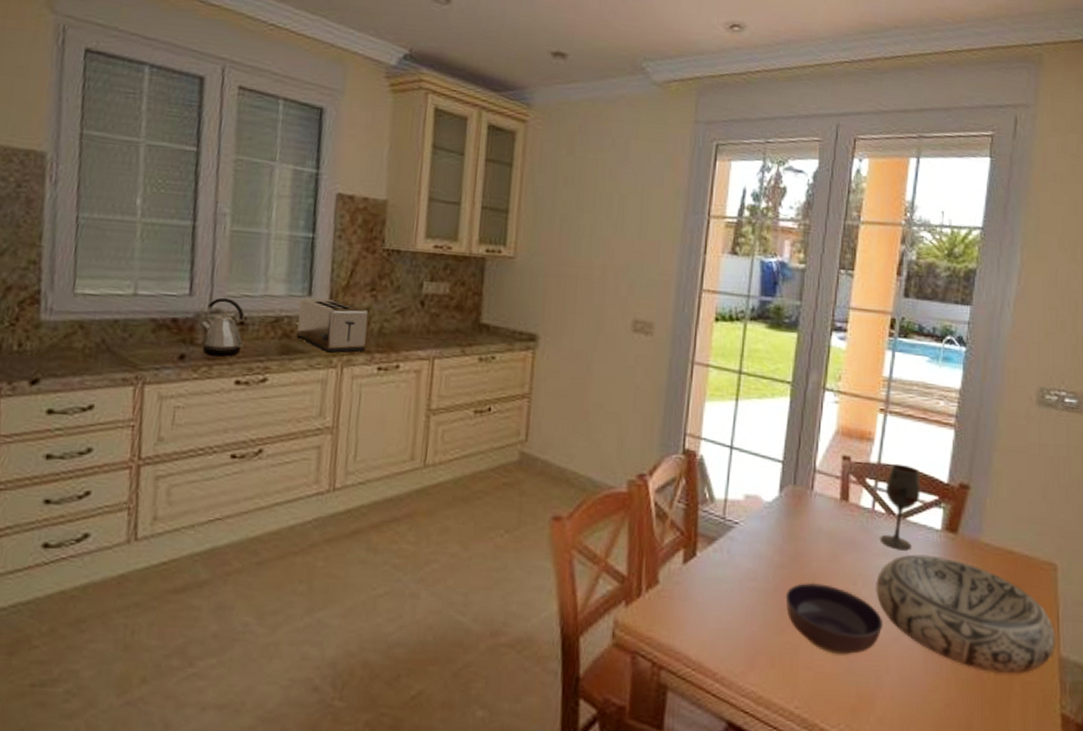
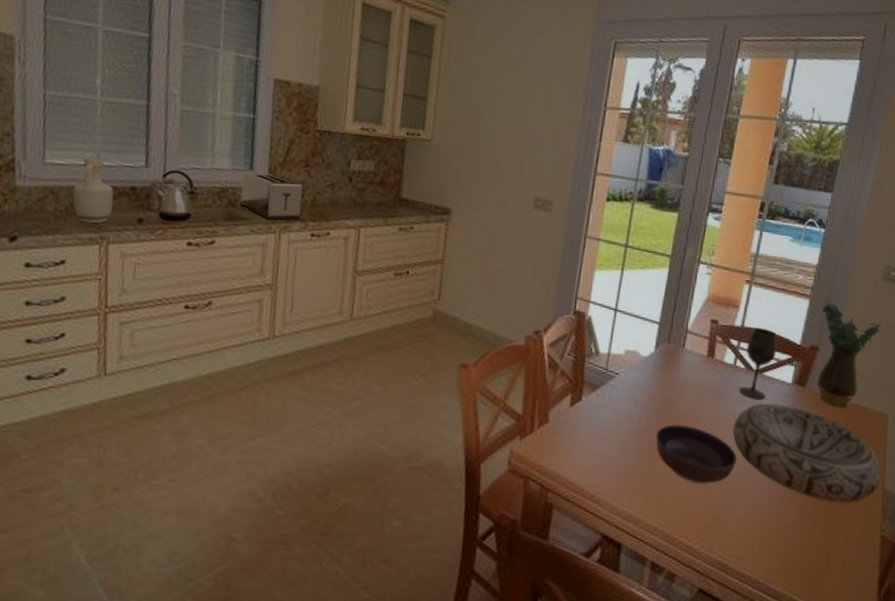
ceramic jug: none [105,286,152,362] -> present [73,157,114,224]
vase: none [970,430,1040,557] -> present [816,300,882,407]

